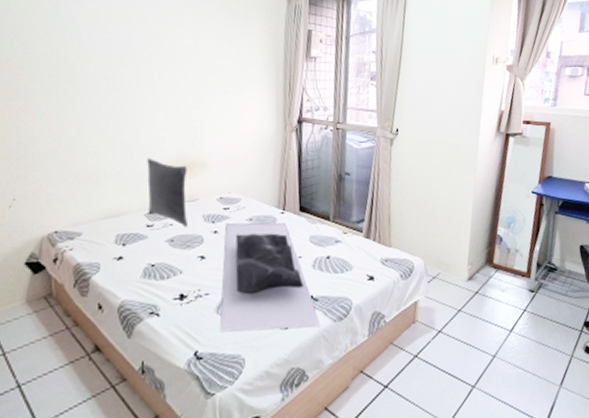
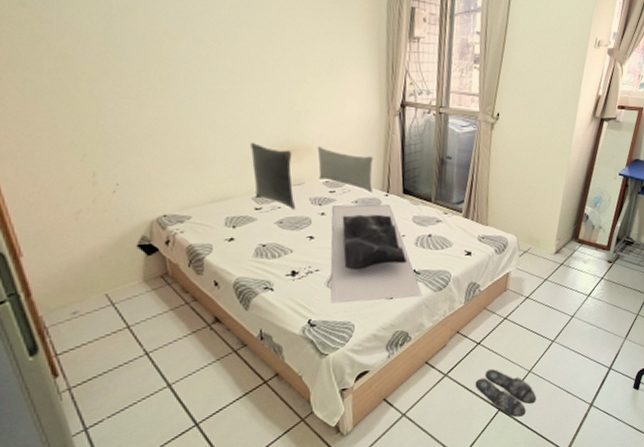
pillow: none [212,162,269,210] -> present [317,146,374,193]

